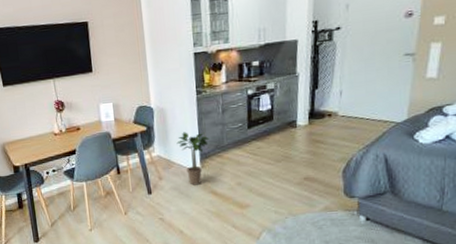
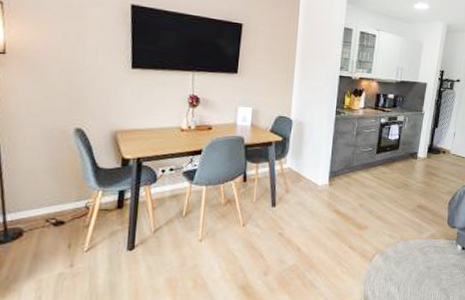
potted plant: present [176,132,209,185] -> none [309,148,341,202]

